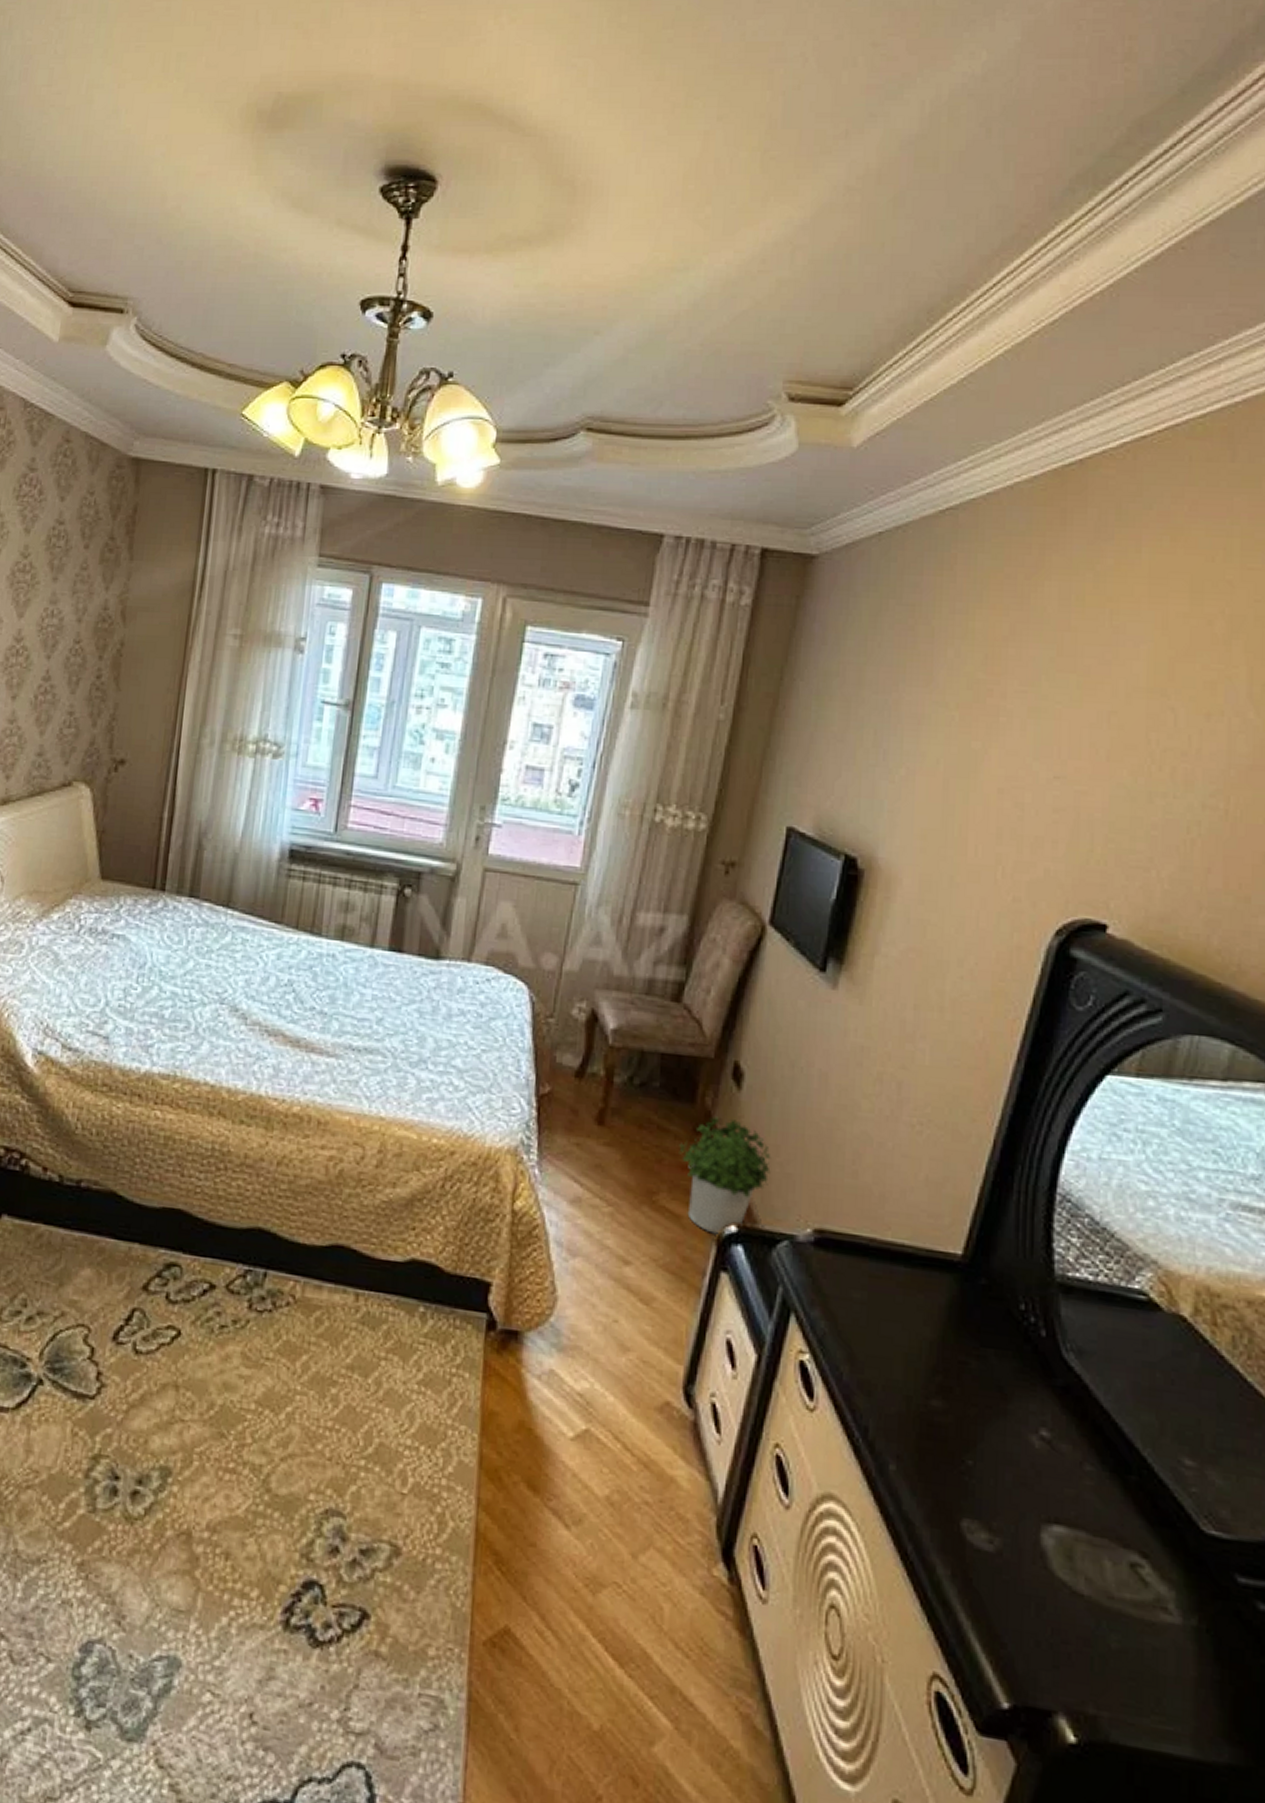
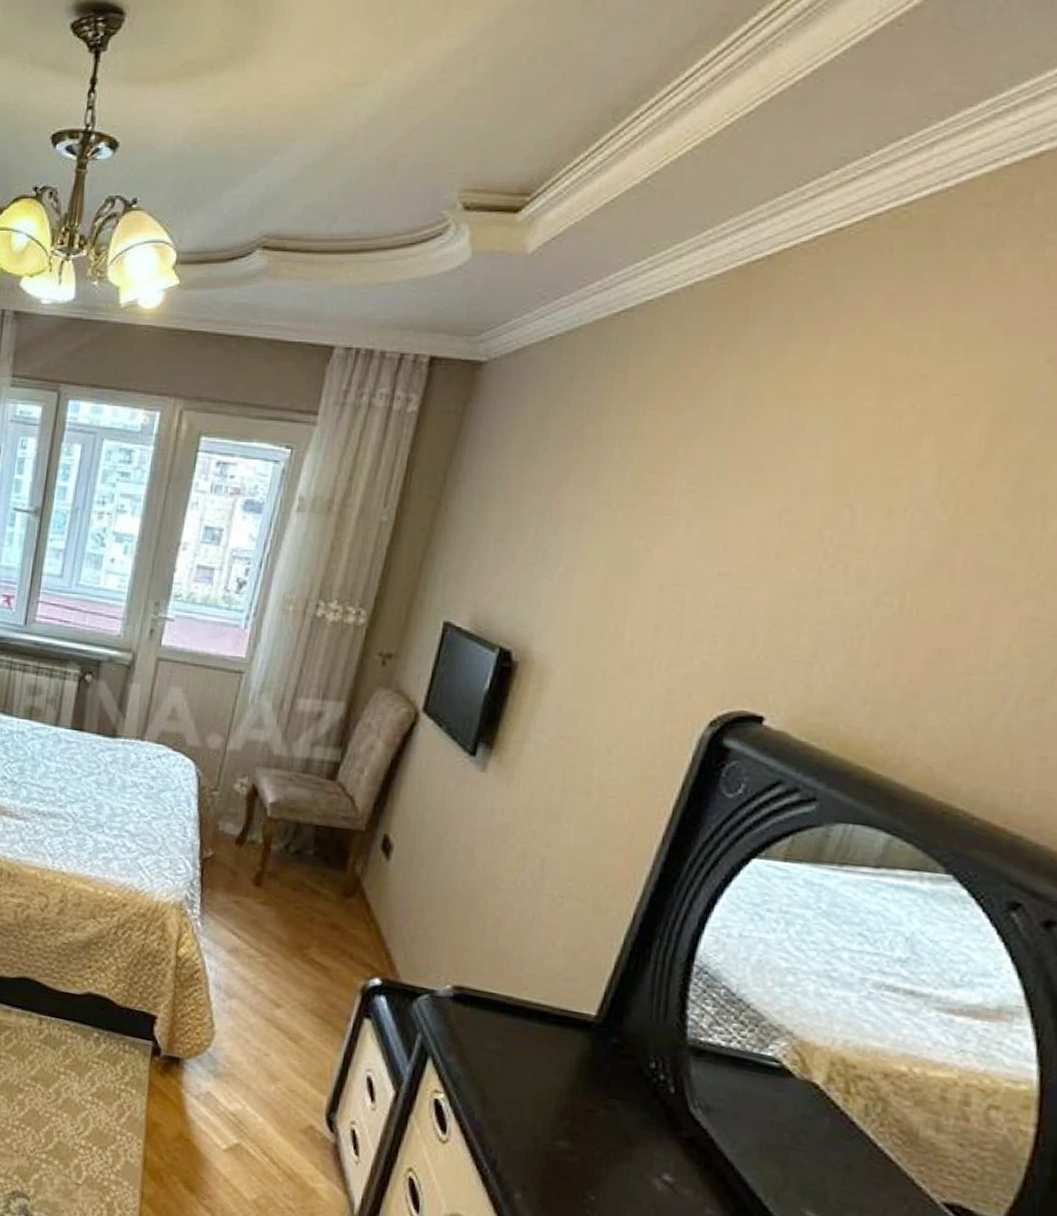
potted plant: present [679,1116,771,1234] -> none [329,882,416,986]

